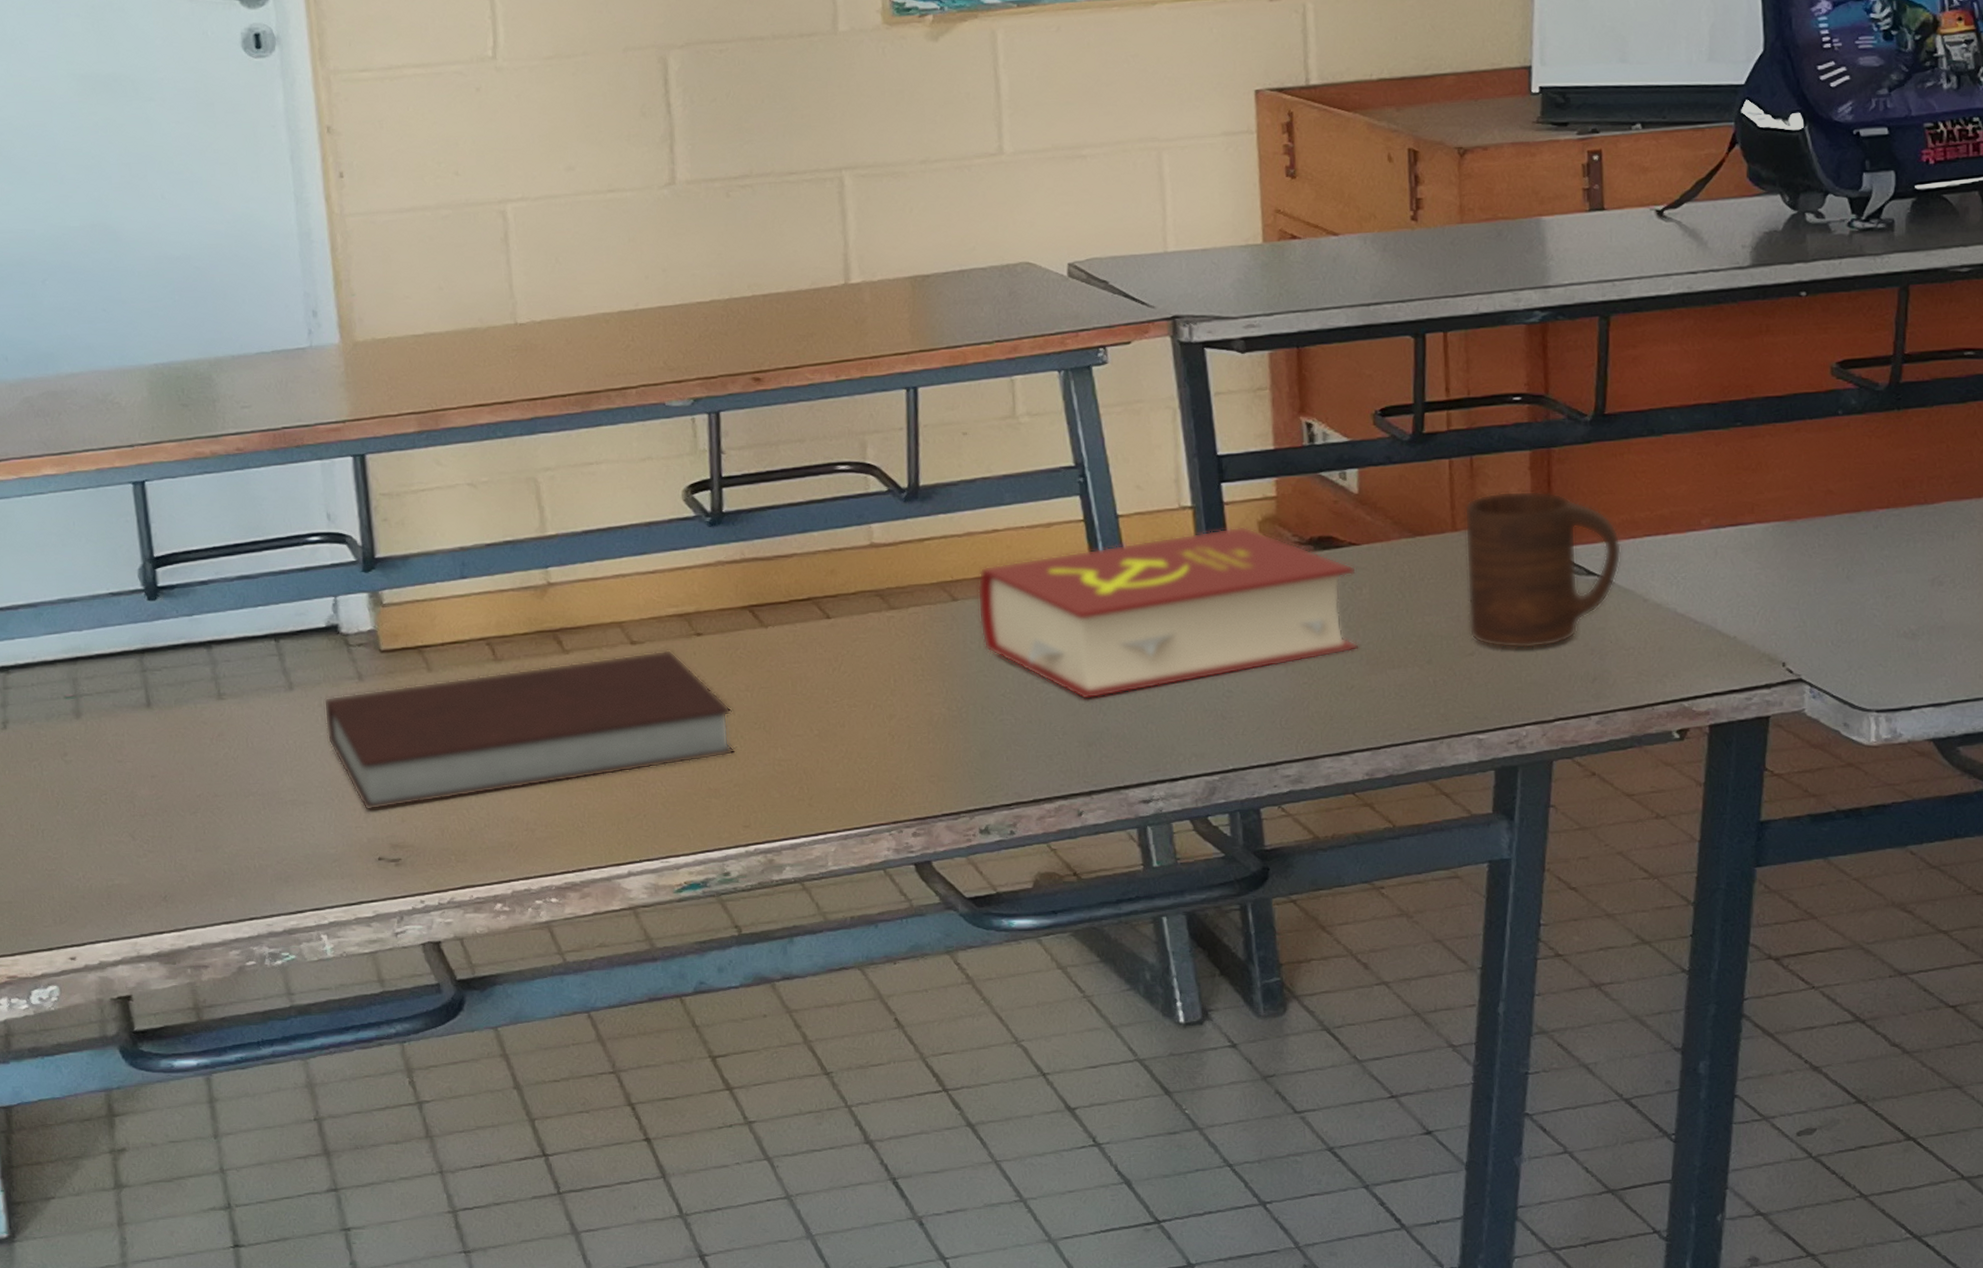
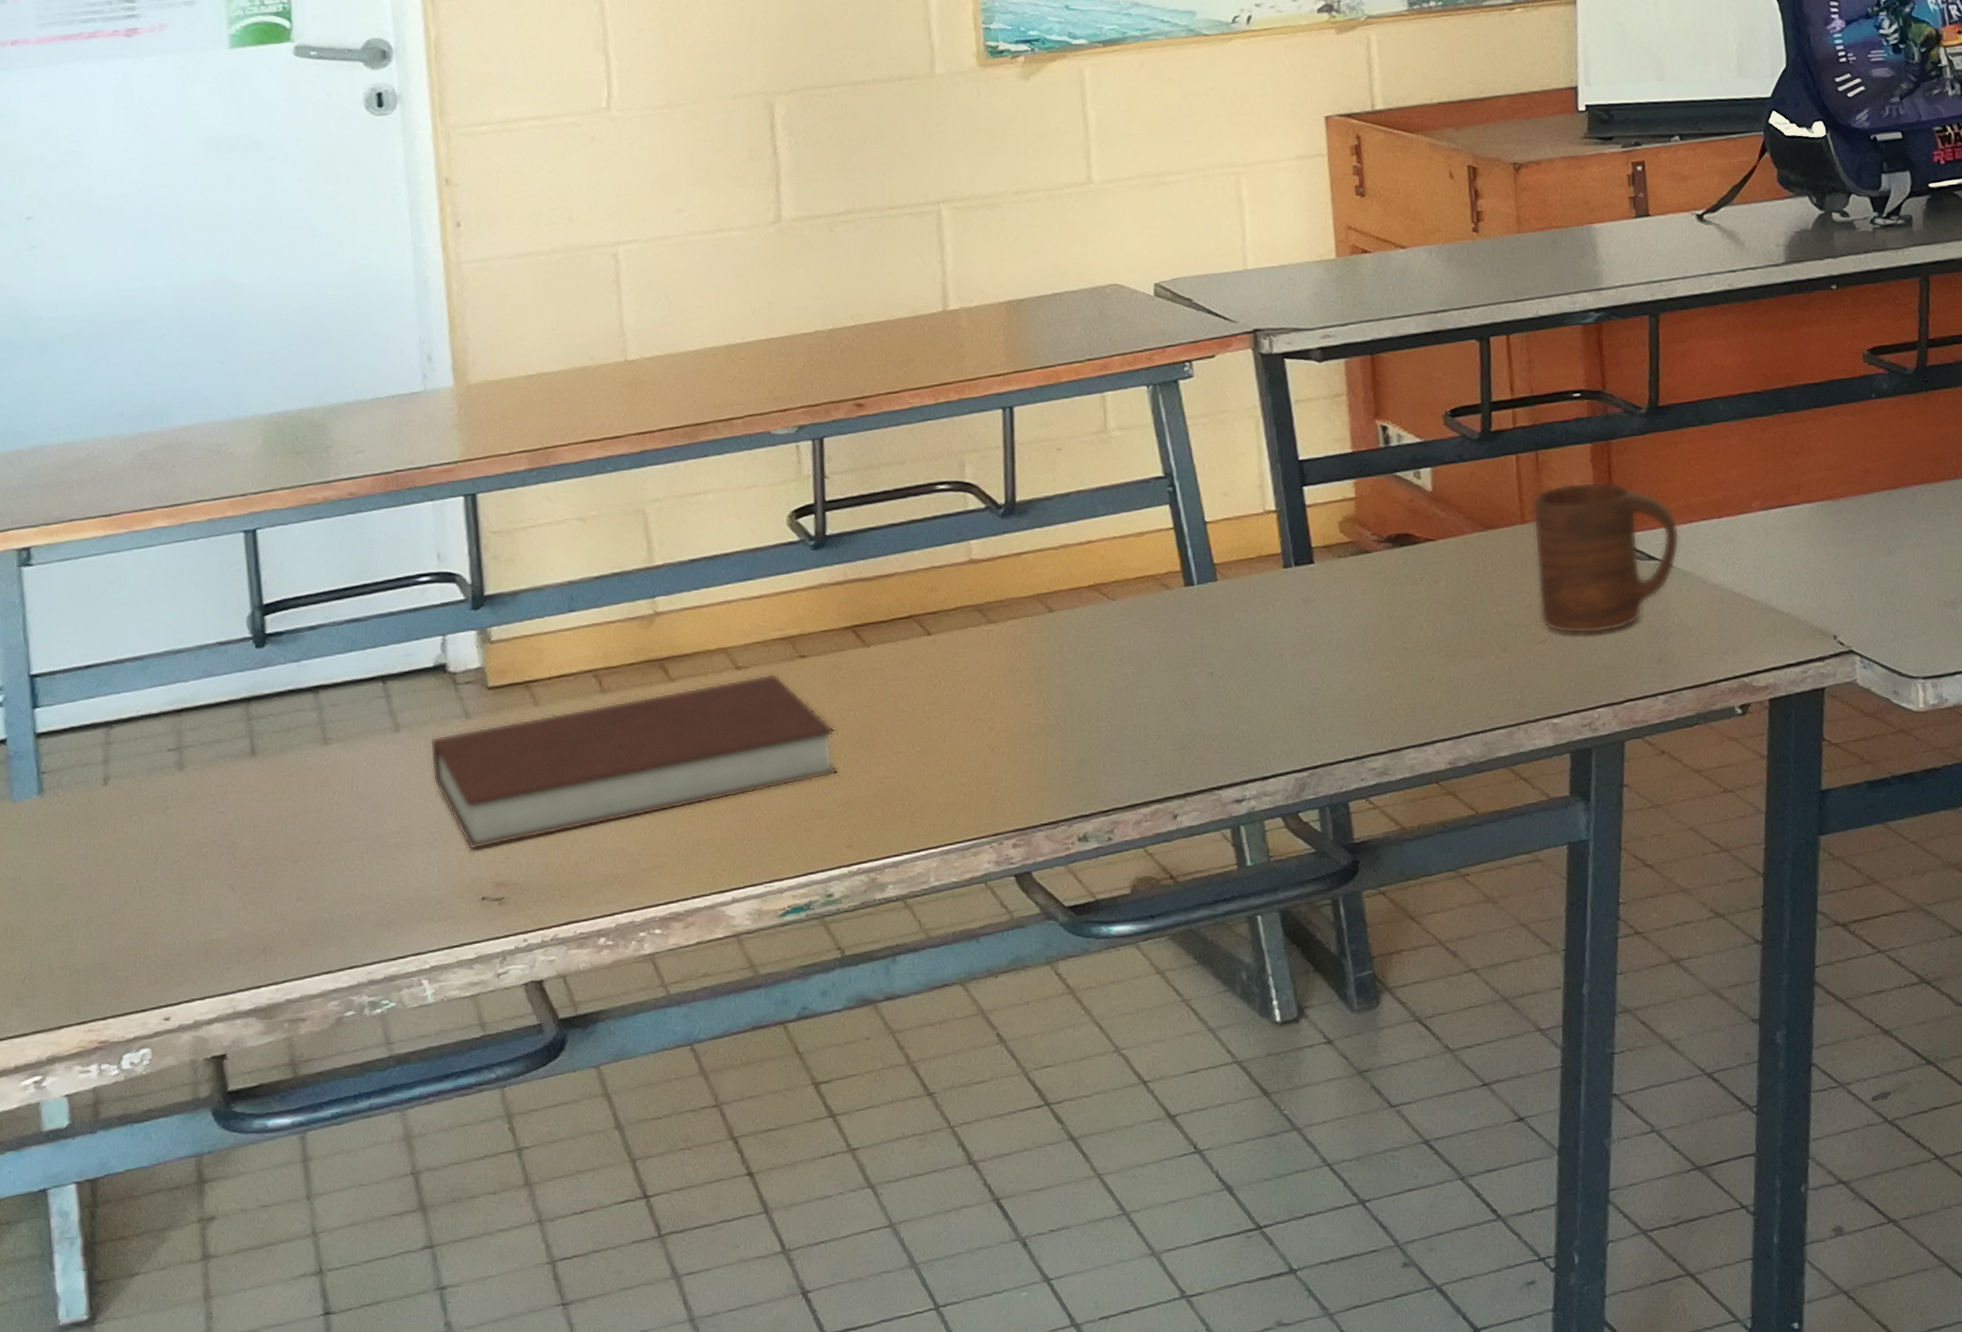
book: present [977,525,1359,700] -> none [1072,526,1438,704]

